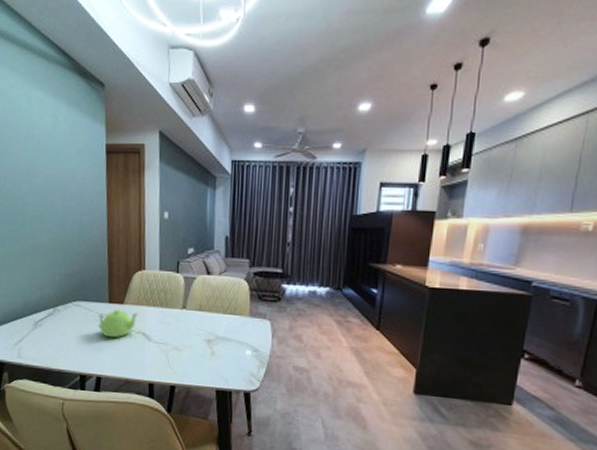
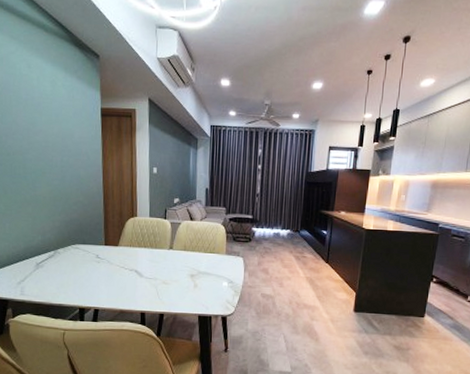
teapot: present [98,309,138,338] -> none [96,251,131,275]

